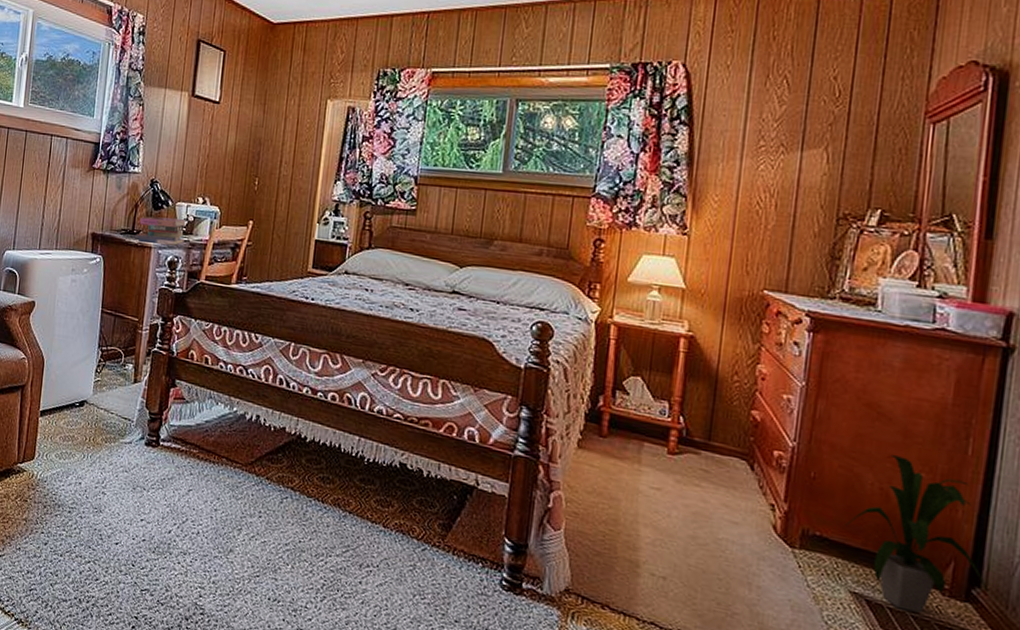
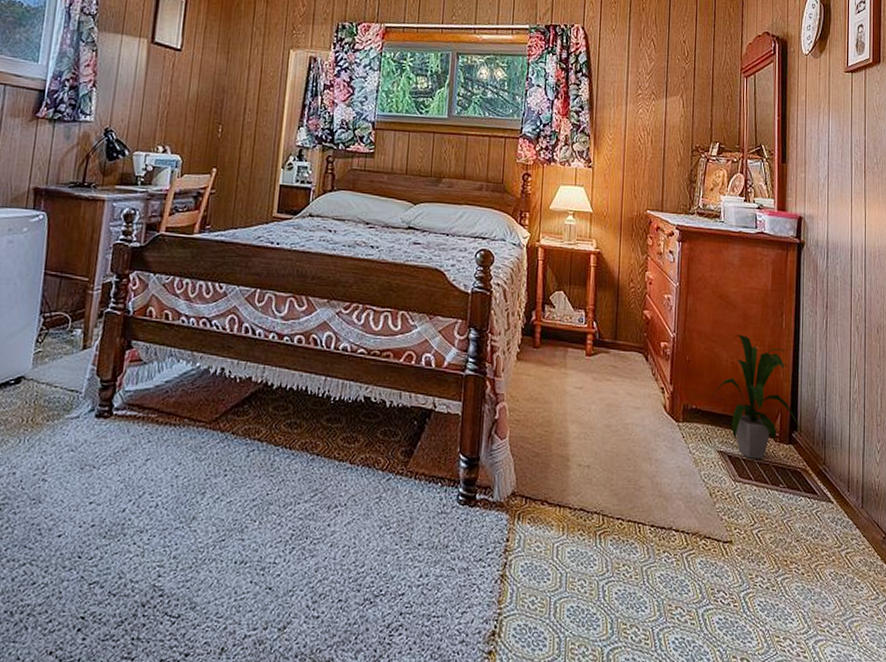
books: present [135,216,187,246] -> none [85,167,145,197]

